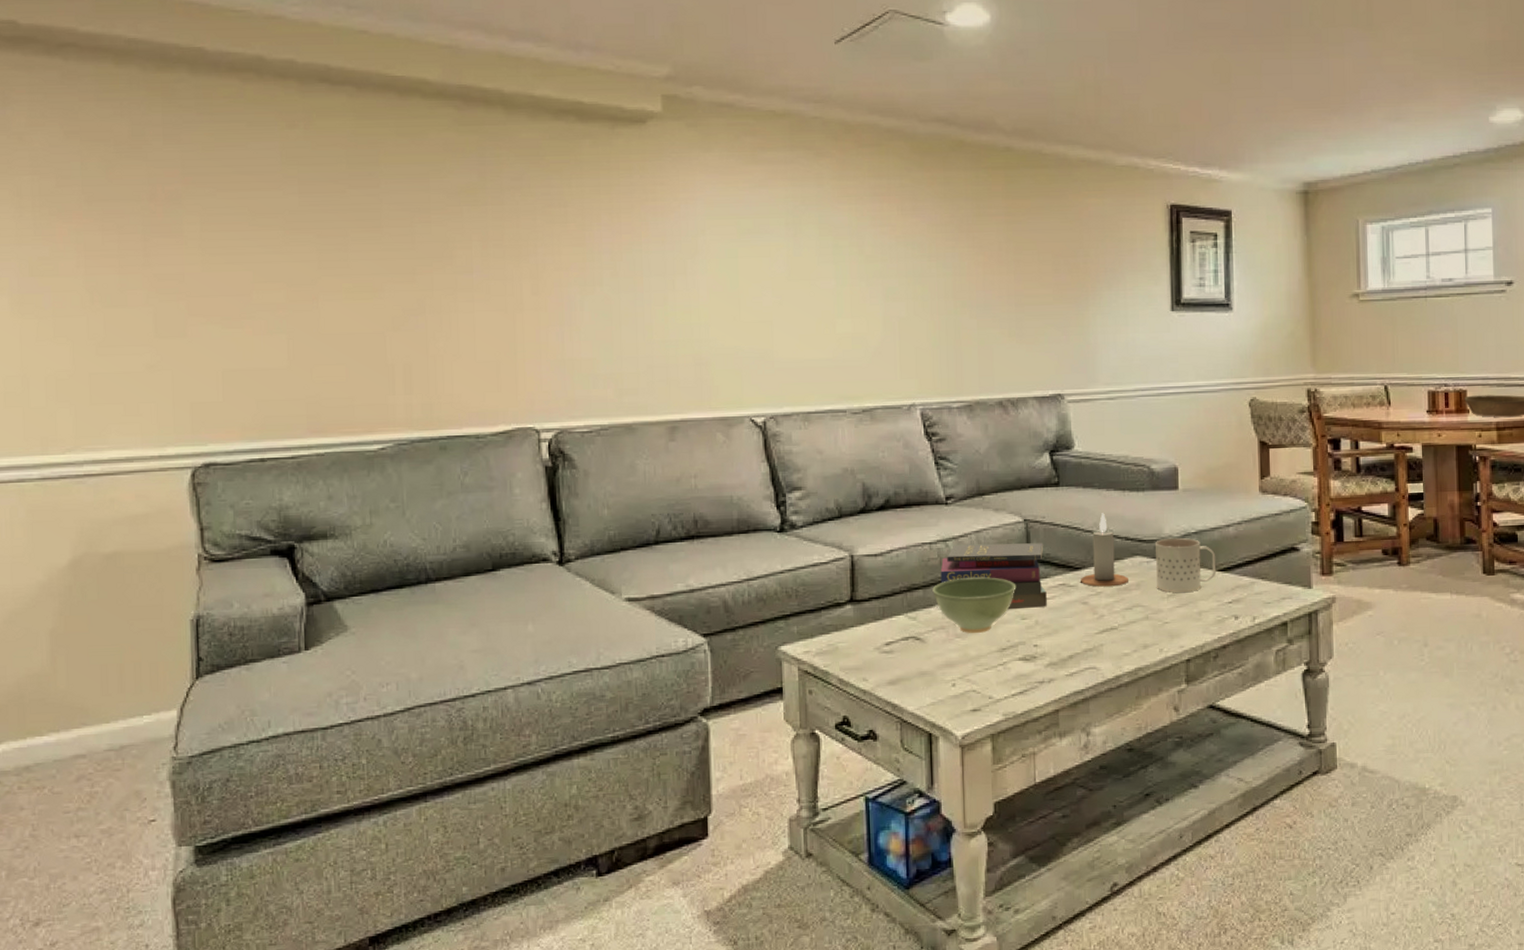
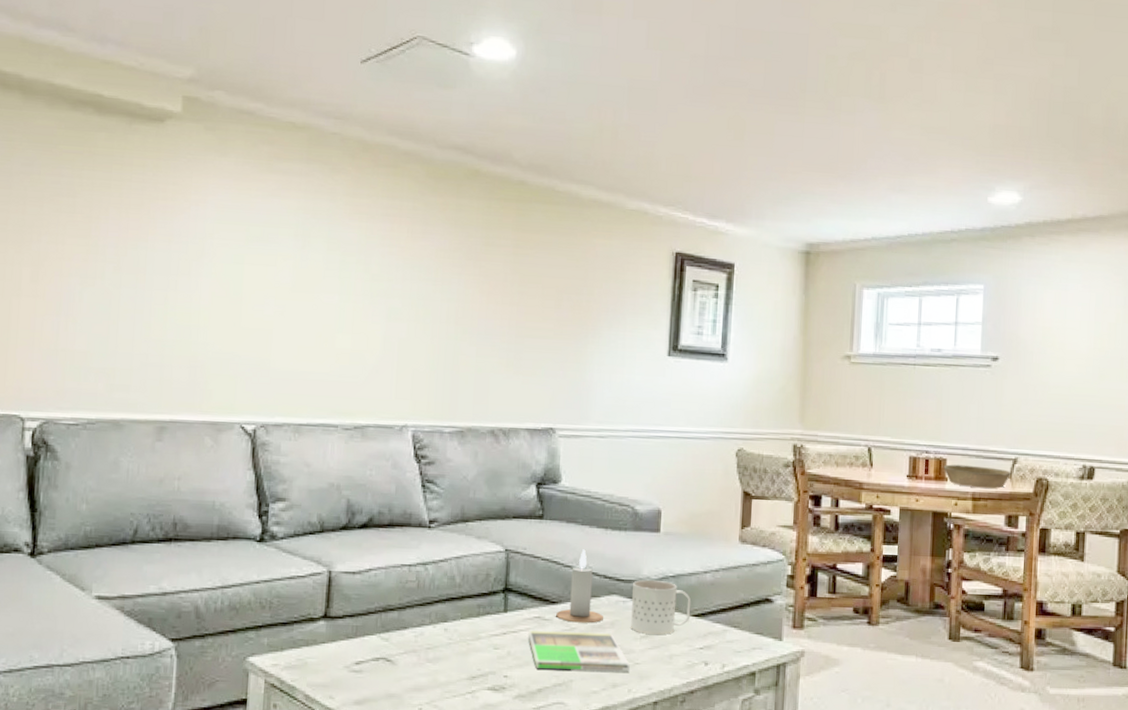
bowl: present [932,577,1016,633] -> none [407,603,492,659]
books: present [940,543,1047,610] -> none [416,568,523,639]
magazine: none [1054,594,1159,635] -> present [528,629,630,671]

